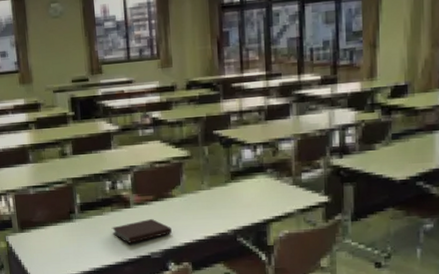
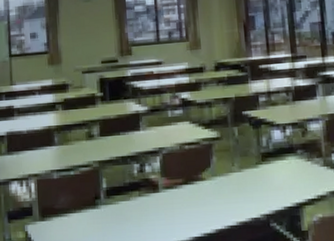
notebook: present [111,219,172,244] -> none [139,204,202,231]

